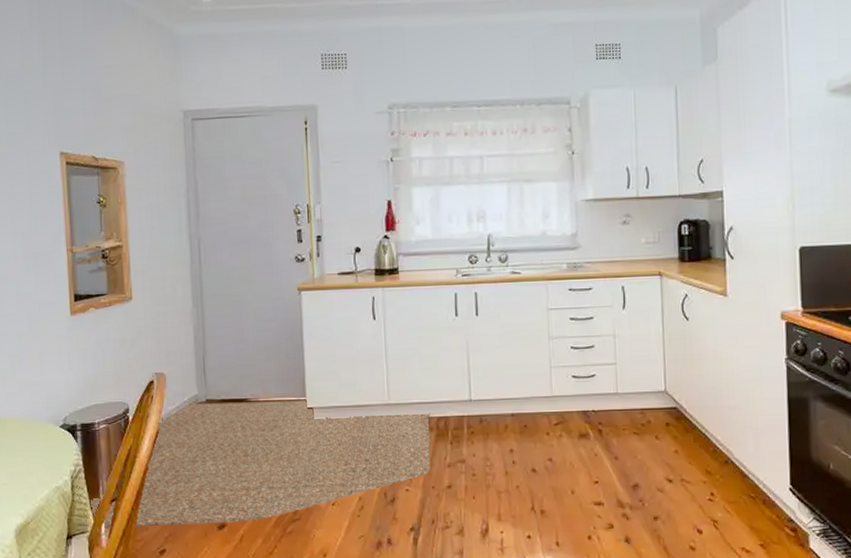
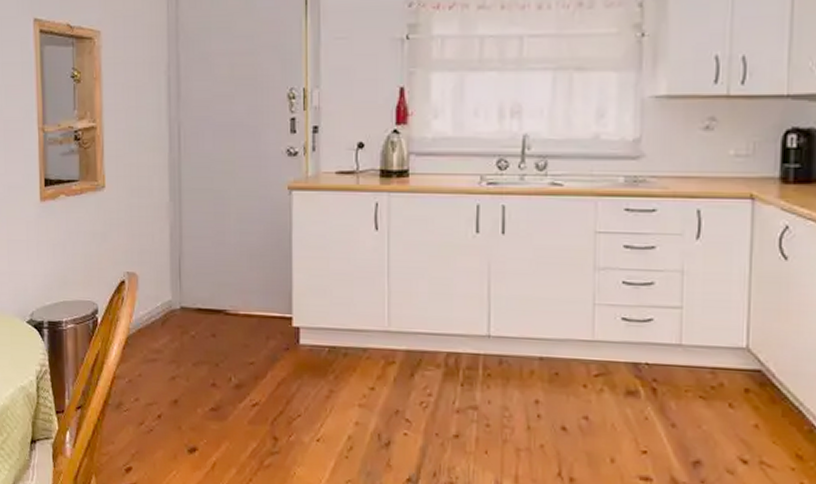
rug: present [91,400,431,528] -> none [56,310,437,448]

